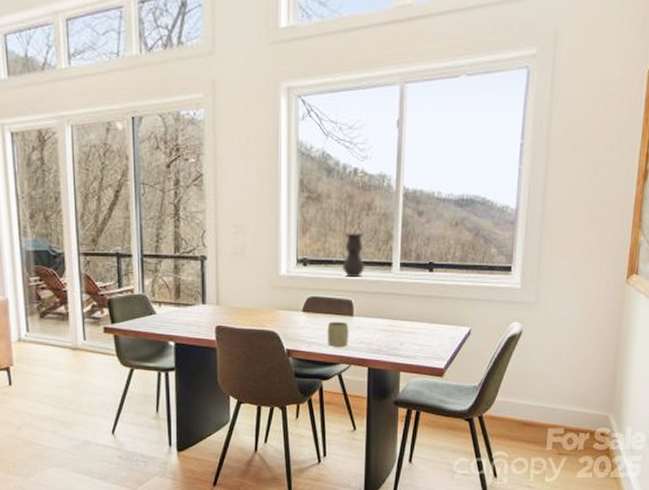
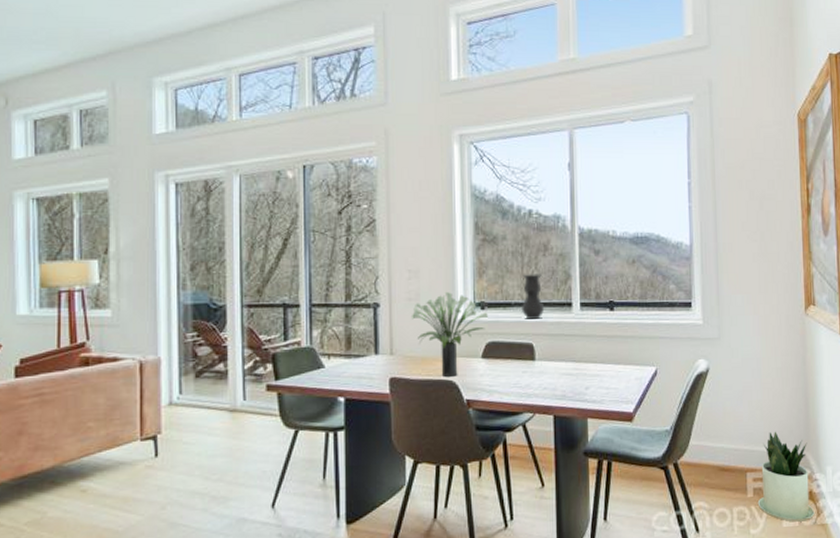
flower arrangement: none [236,248,310,329] -> present [411,292,488,378]
mug: present [327,321,349,347] -> none [508,366,532,395]
planter: none [555,392,611,474] -> present [757,431,815,522]

